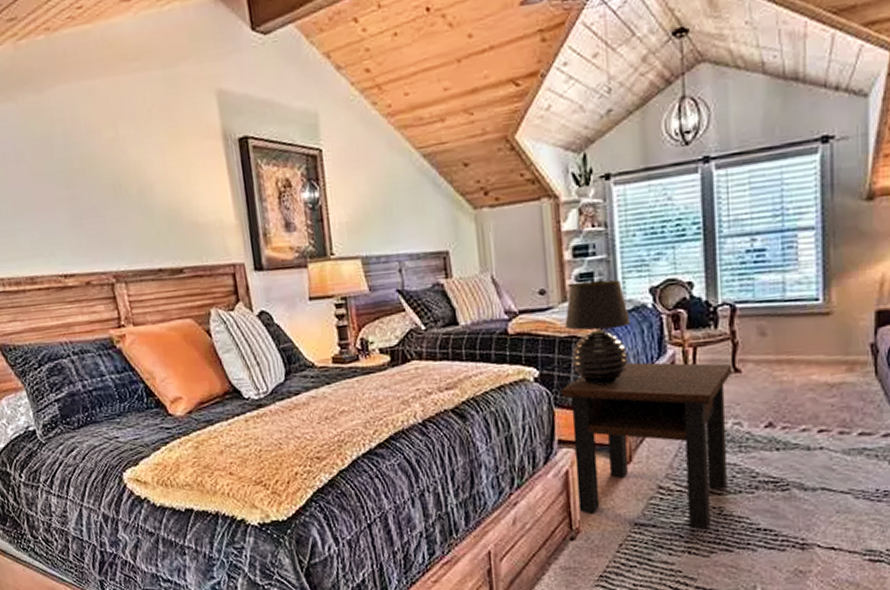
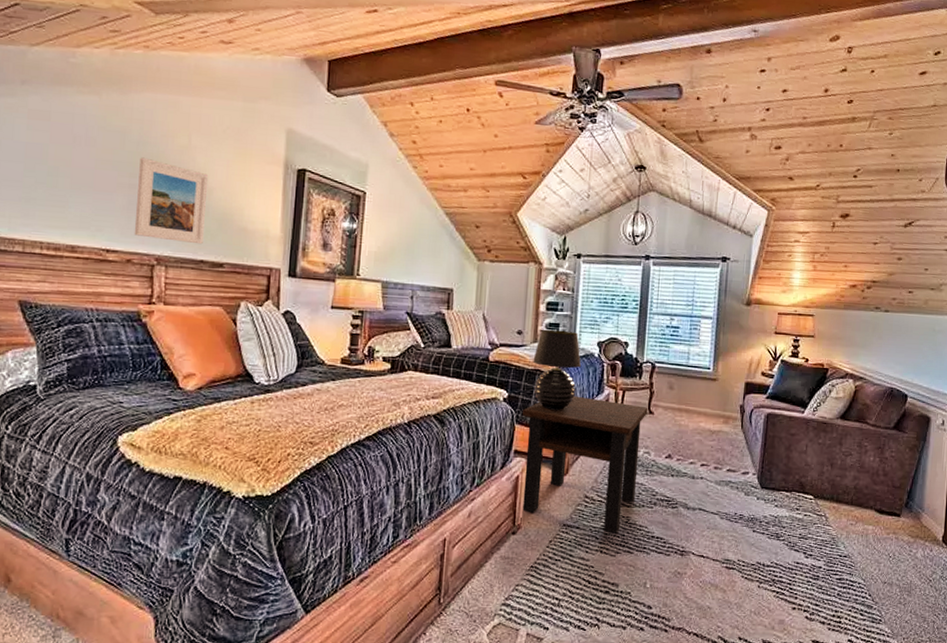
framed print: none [72,162,157,254] -> present [134,157,209,245]

